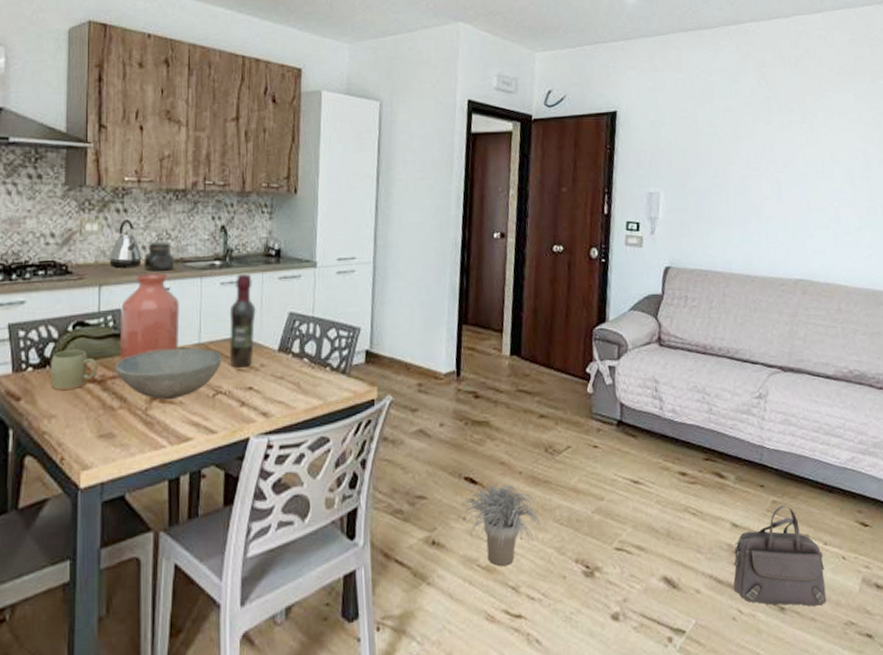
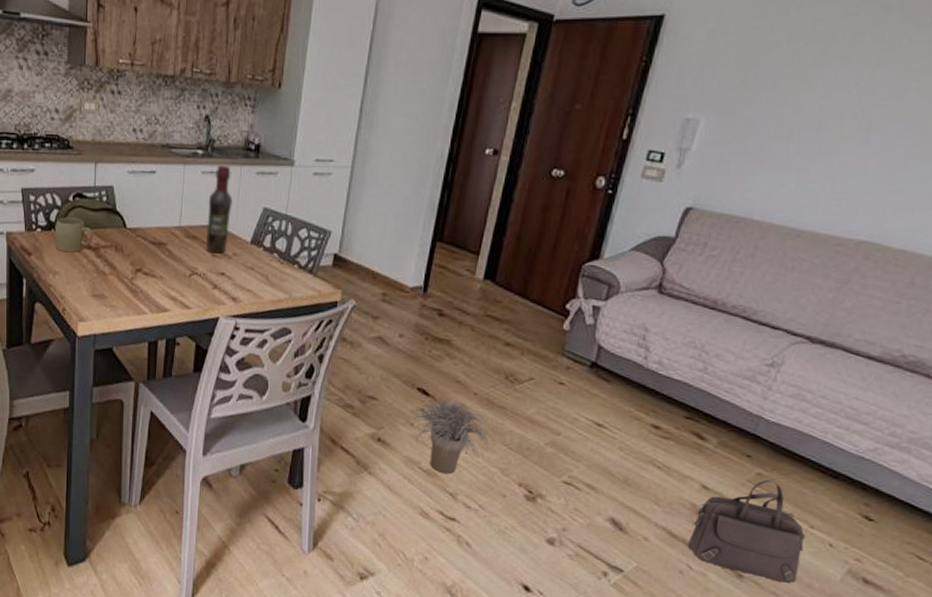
kettle: present [109,219,142,269] -> none [104,101,133,149]
bowl: present [115,347,222,400] -> none [107,227,199,274]
vase: present [119,272,180,361] -> none [111,155,164,233]
jar: present [143,241,175,273] -> none [134,125,161,156]

